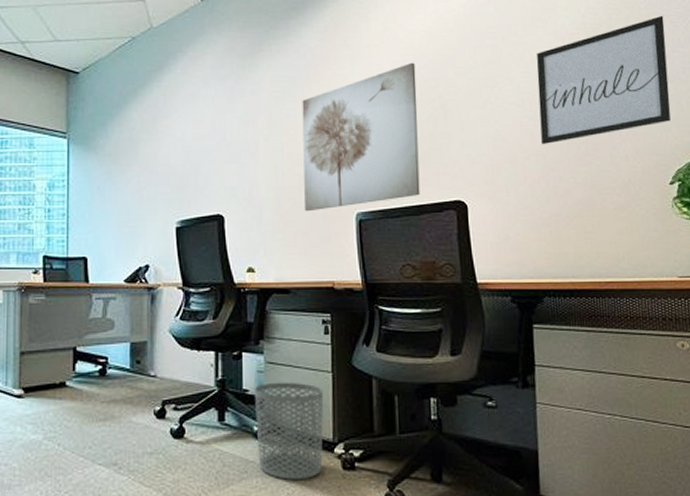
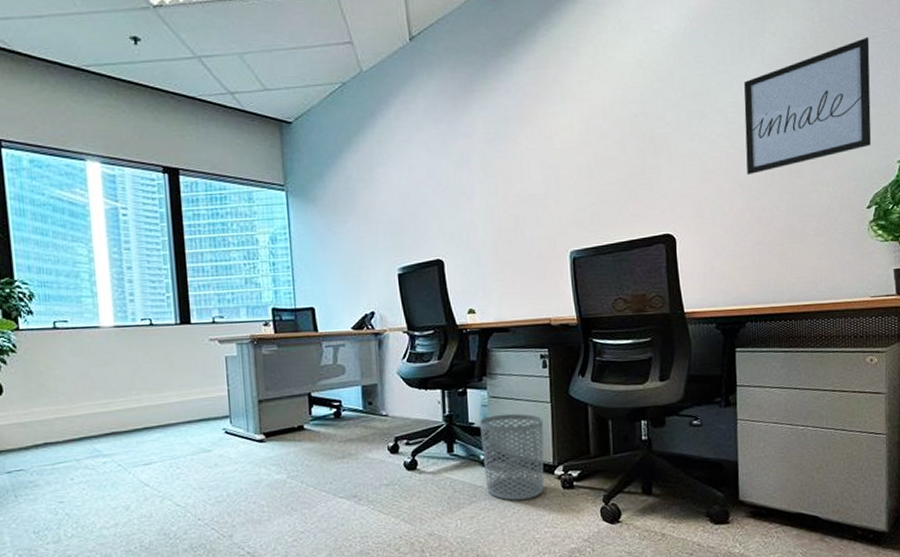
wall art: present [302,62,420,212] -> none [515,97,631,253]

